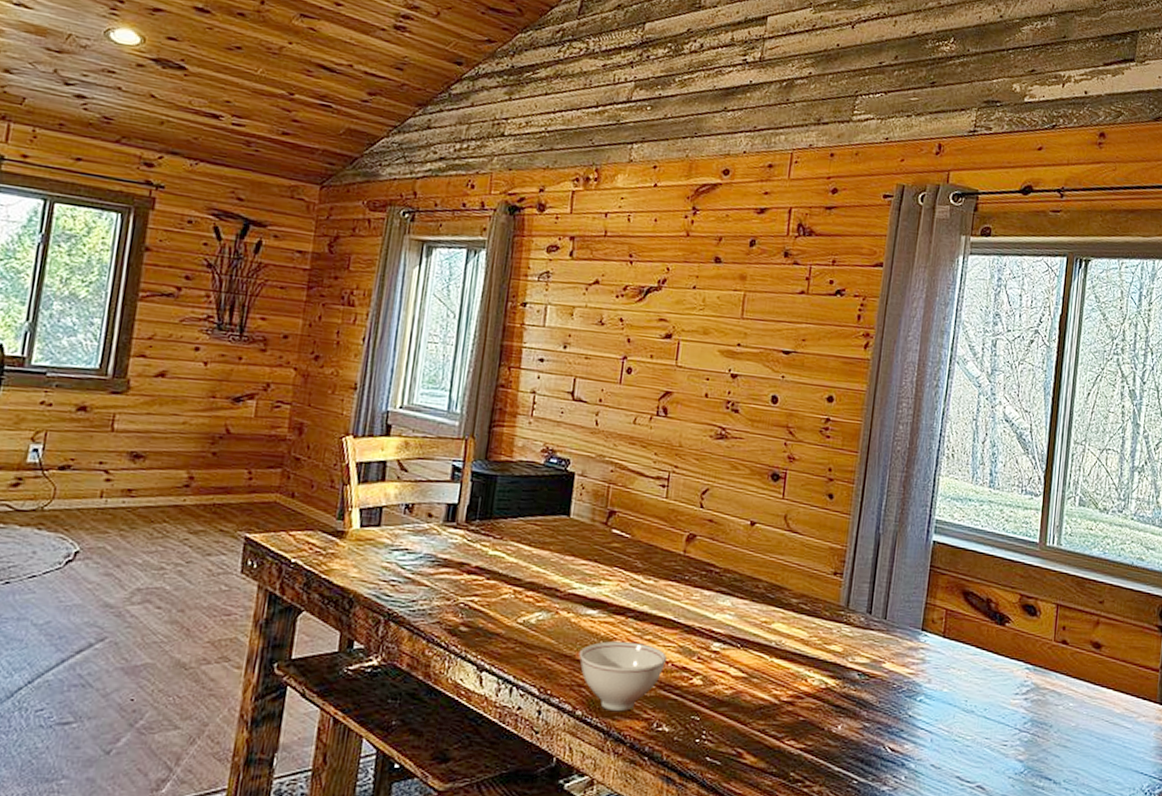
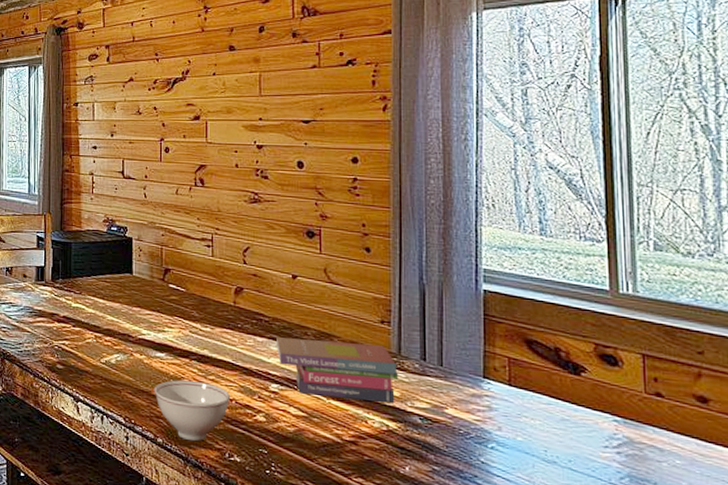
books: none [724,590,843,660] -> present [277,337,398,404]

